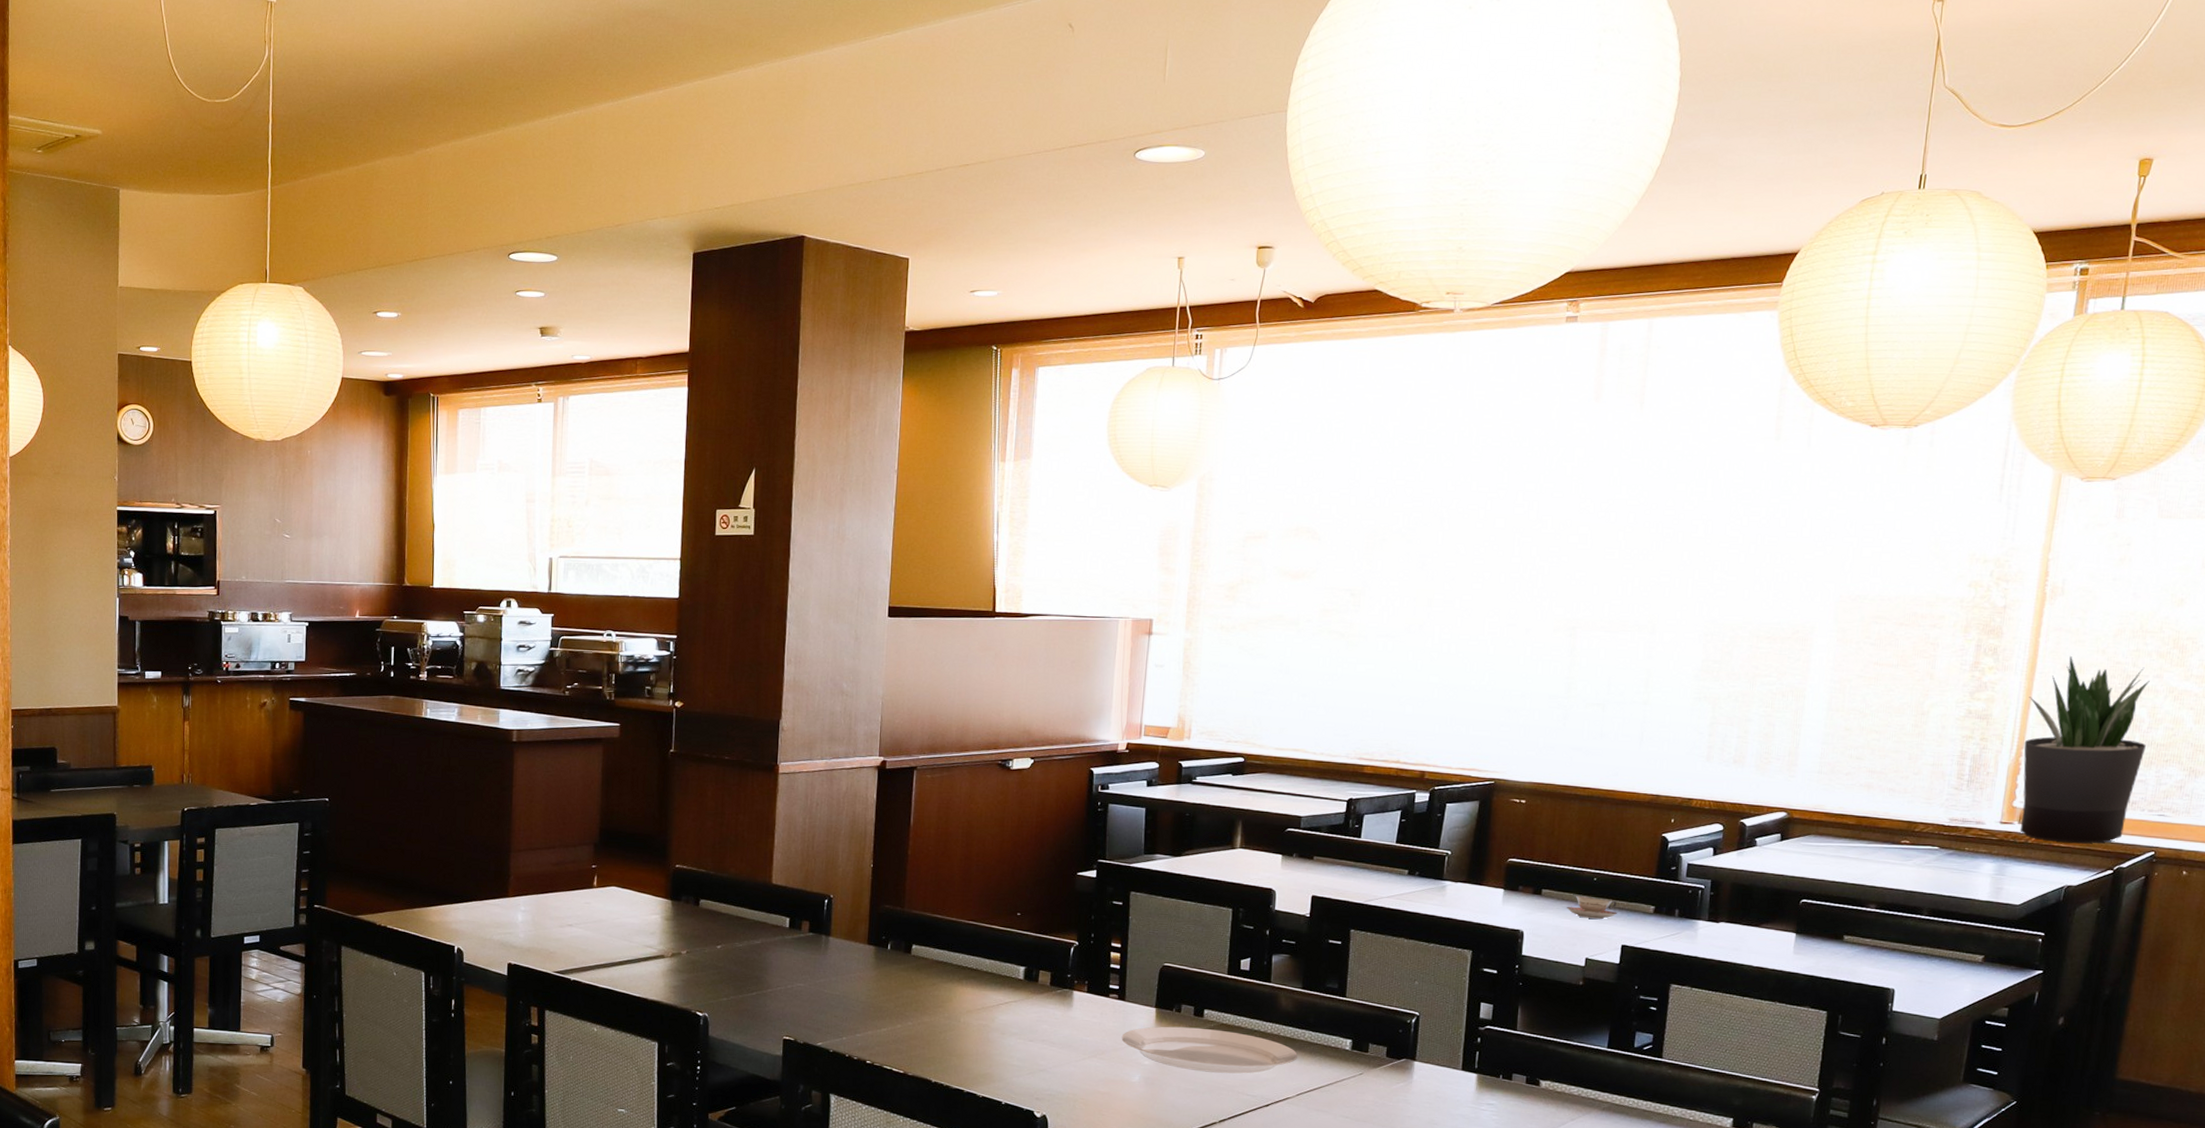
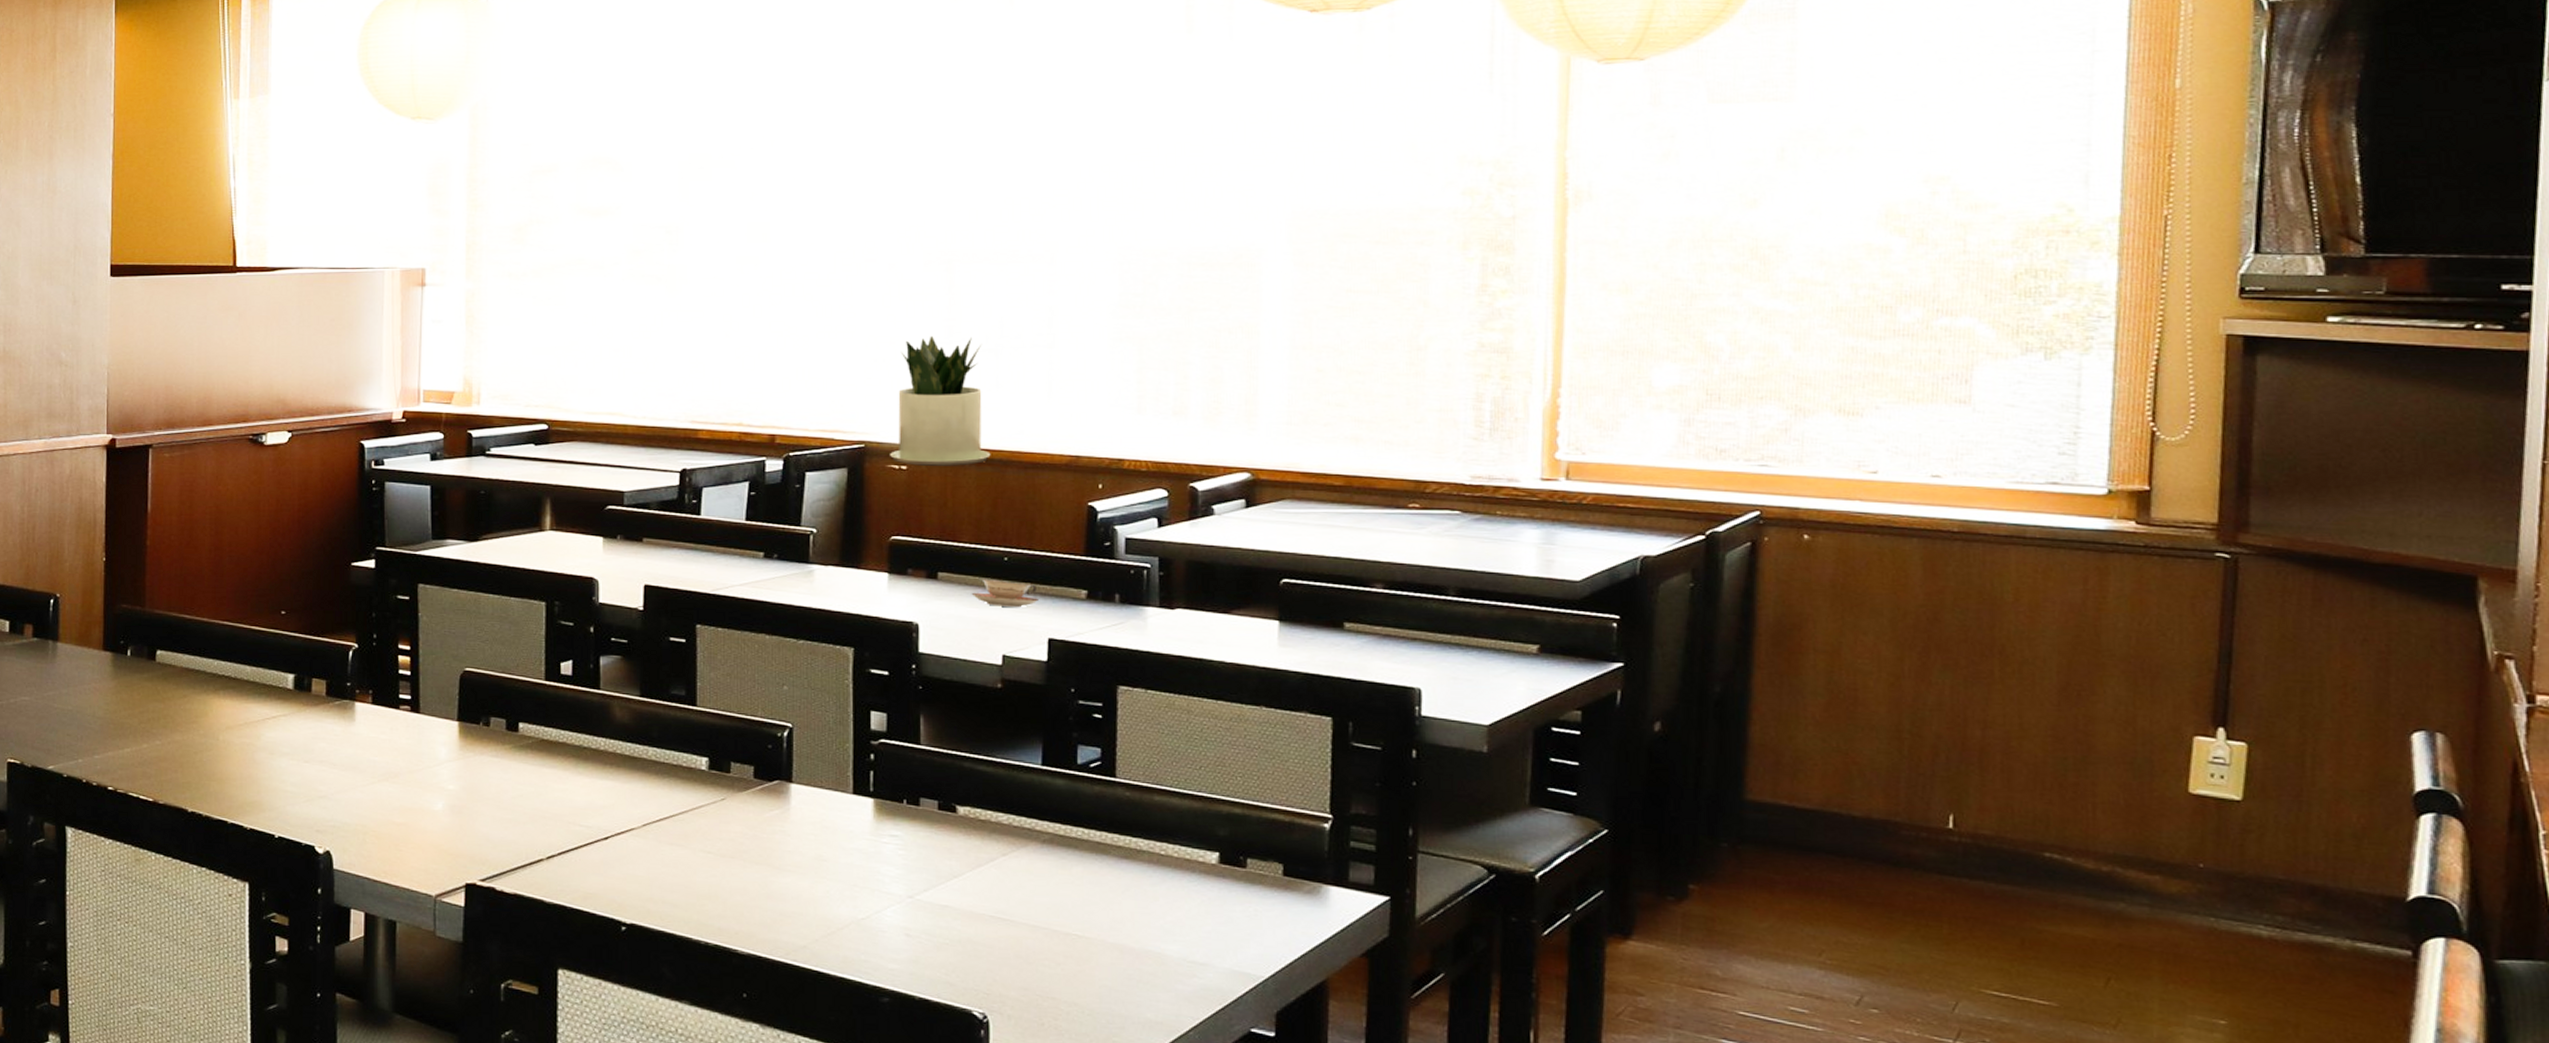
plate: present [1121,1026,1298,1074] -> none [418,743,640,800]
planter: none [1513,690,1592,802] -> present [890,335,991,466]
planter: present [2020,655,2150,843] -> none [1560,272,1730,502]

